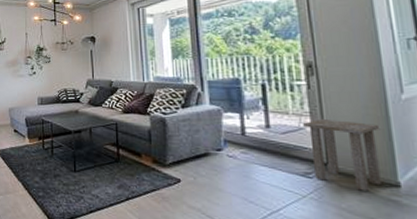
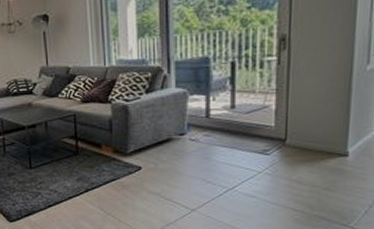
side table: present [303,118,381,191] -> none [268,94,341,163]

